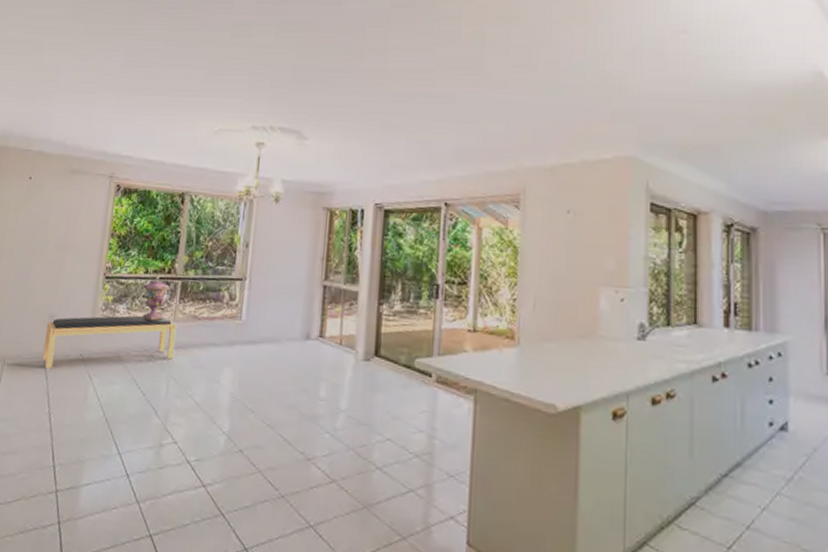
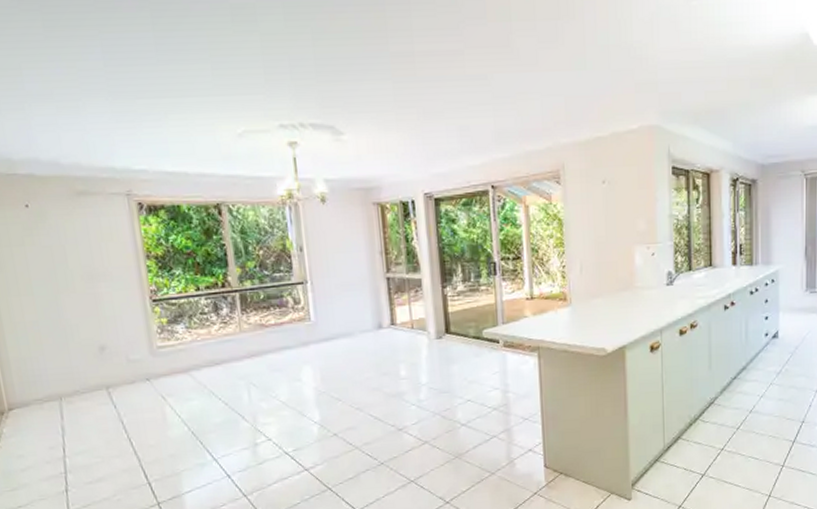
bench: present [42,315,177,369] -> none [98,330,249,399]
decorative urn: present [142,274,170,321] -> none [197,290,228,336]

